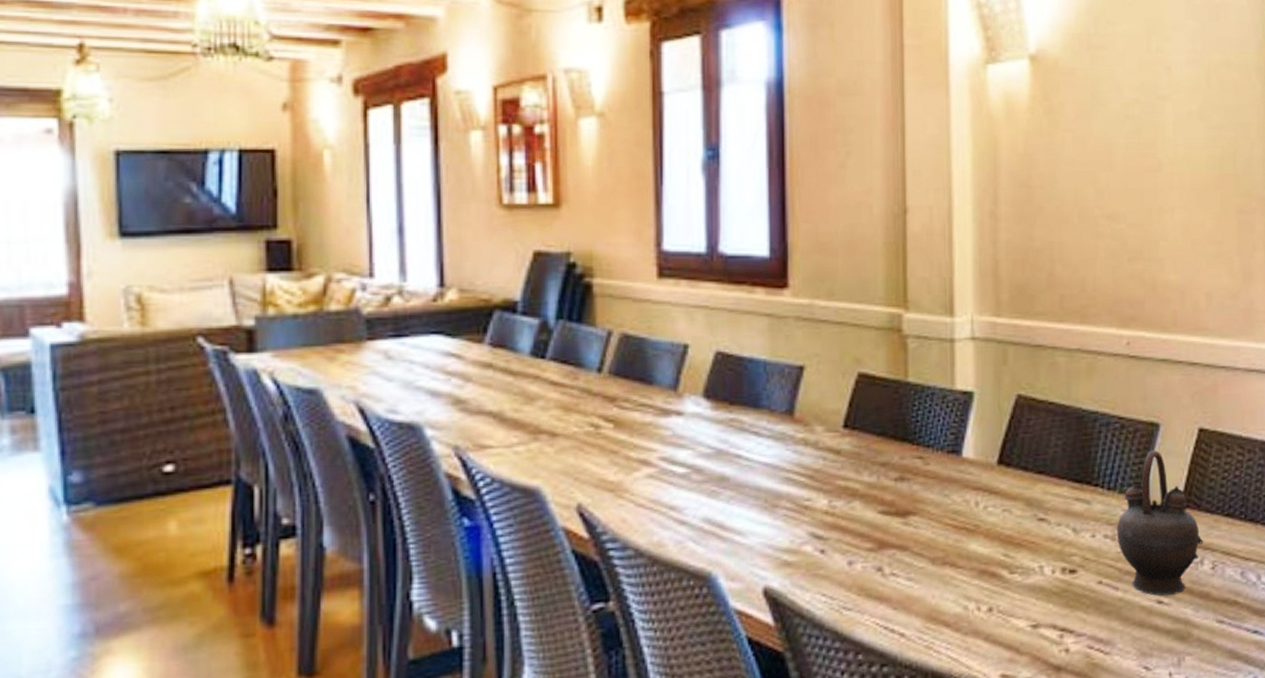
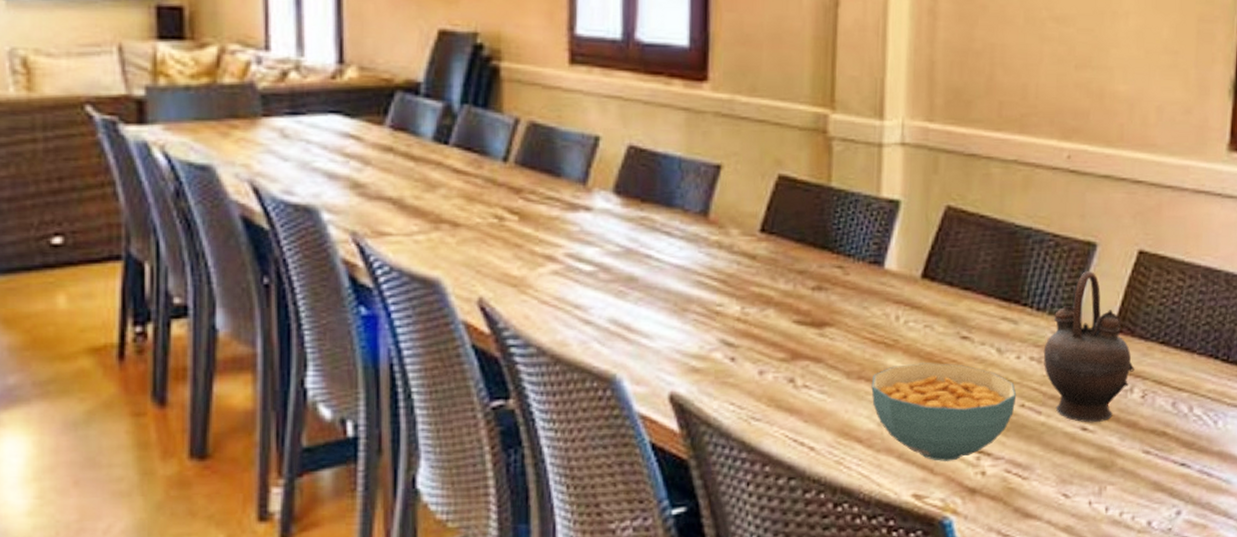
cereal bowl: none [956,545,1094,641] -> present [871,363,1017,461]

